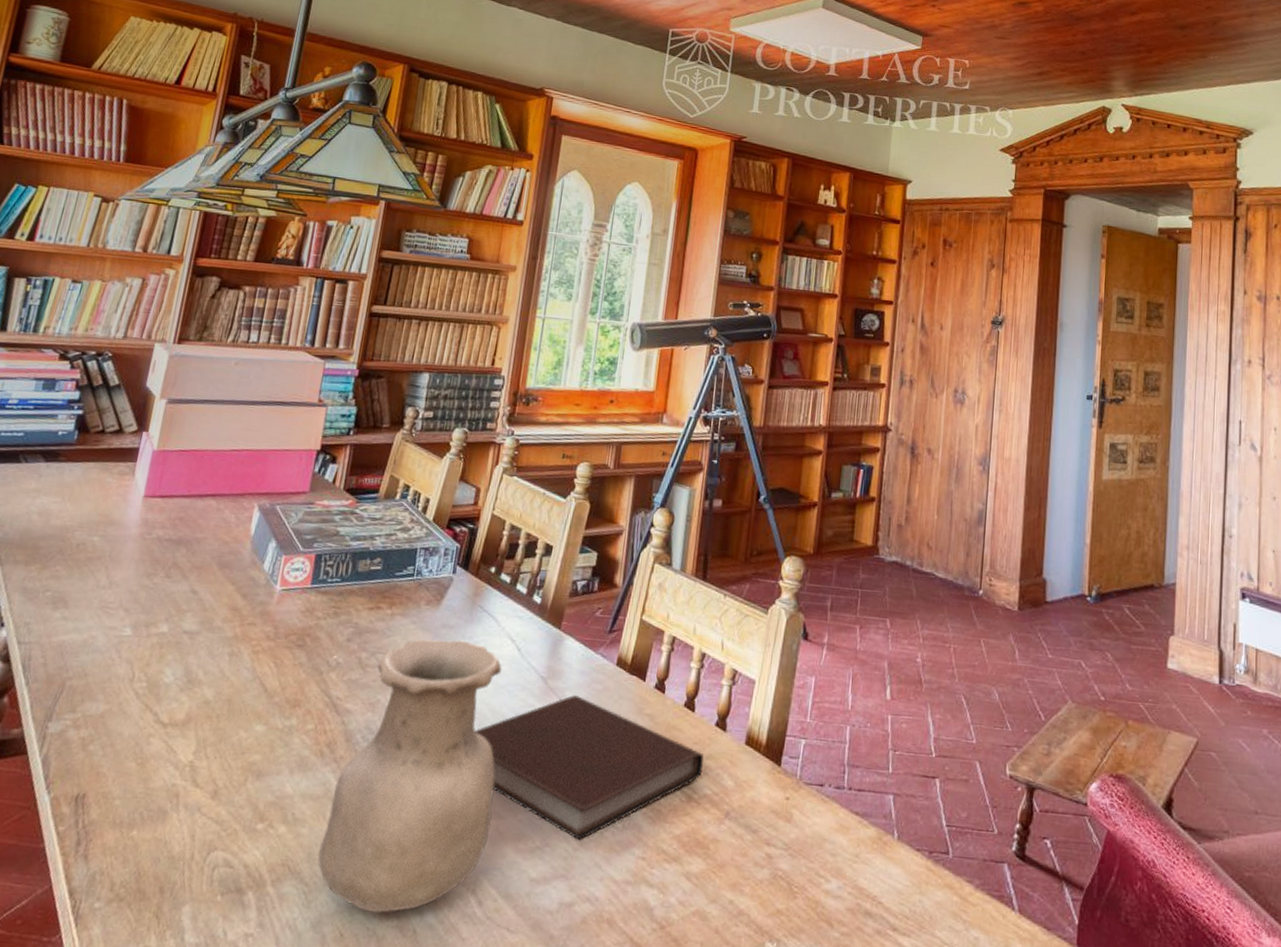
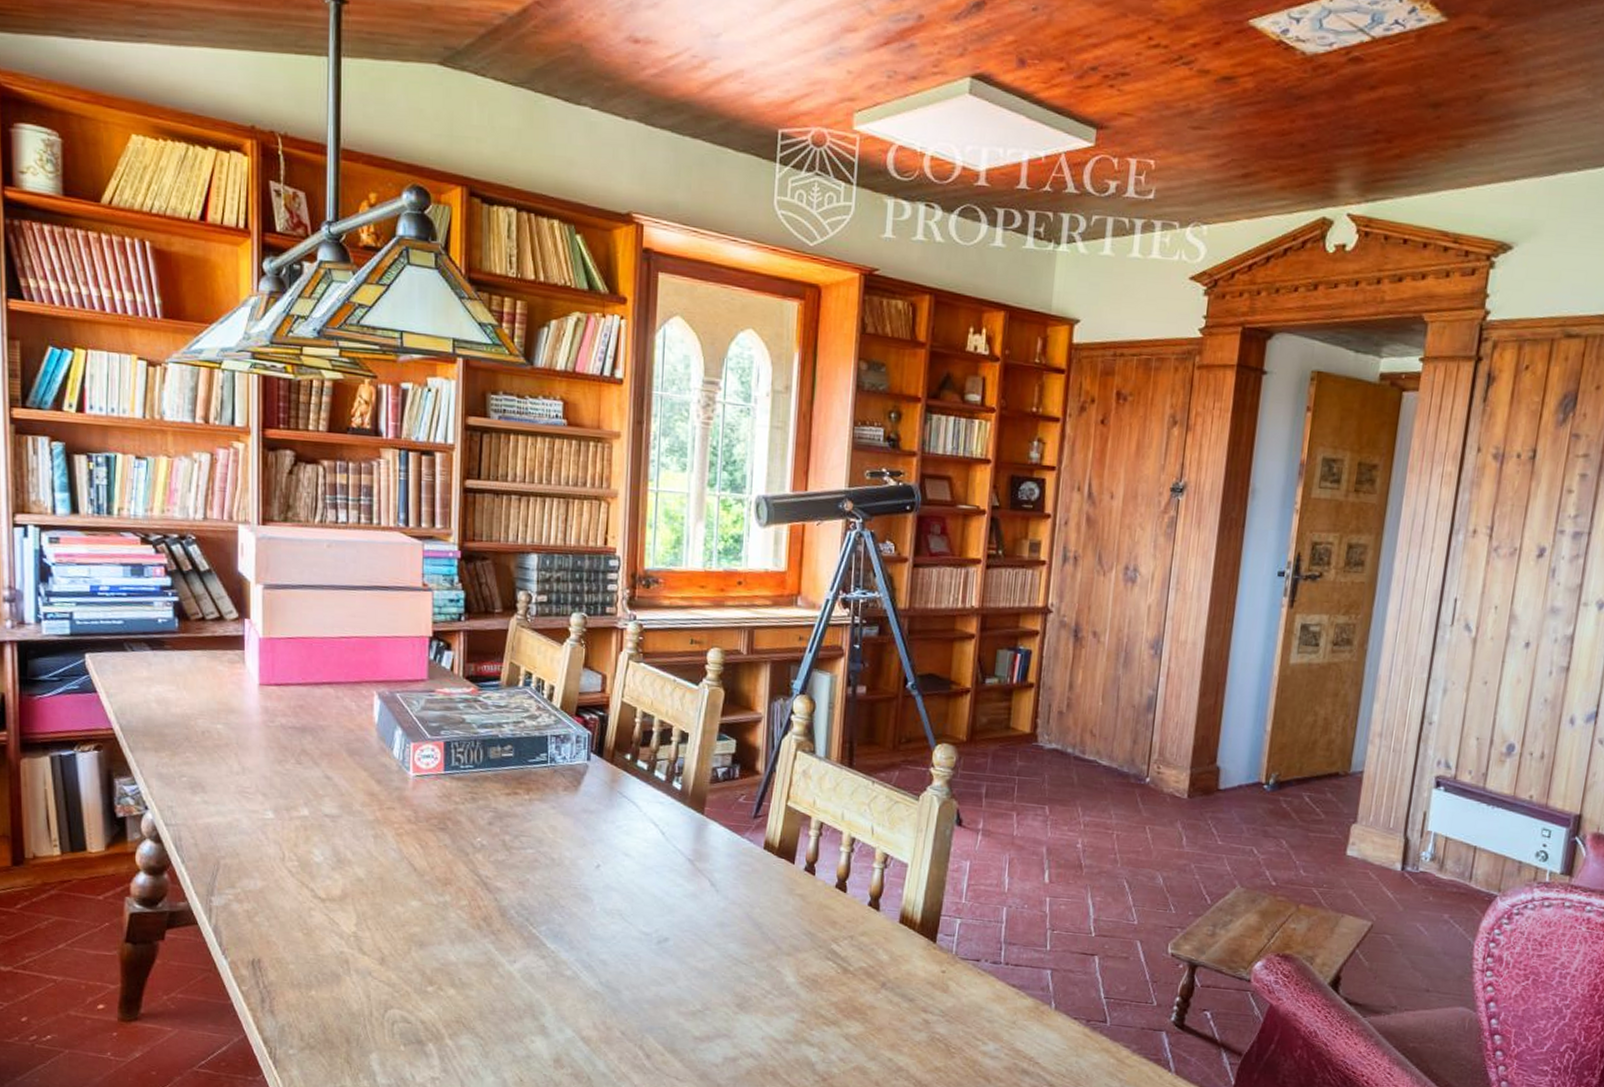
vase: present [318,639,502,913] -> none [489,823,652,1063]
notebook: present [474,694,704,841] -> none [626,875,858,1006]

